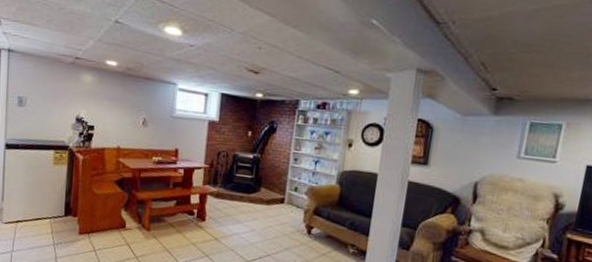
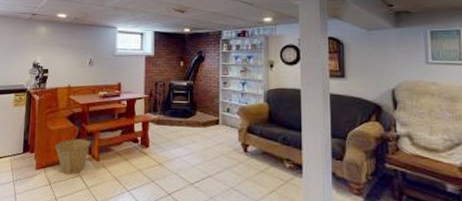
basket: none [100,205,141,242] -> present [54,138,91,174]

